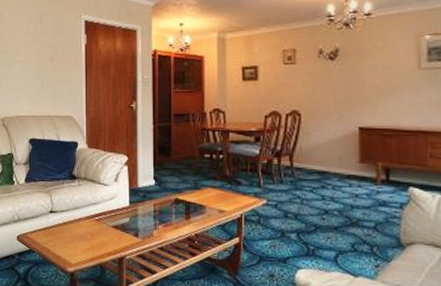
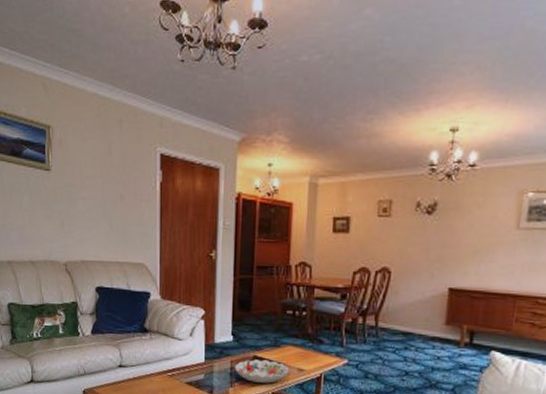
decorative bowl: none [158,202,210,225] -> present [234,359,289,383]

